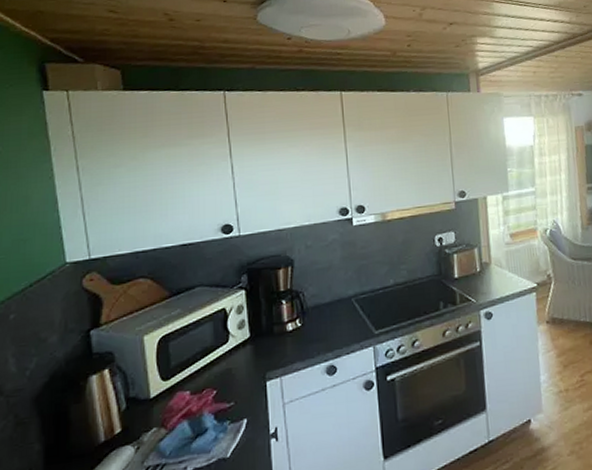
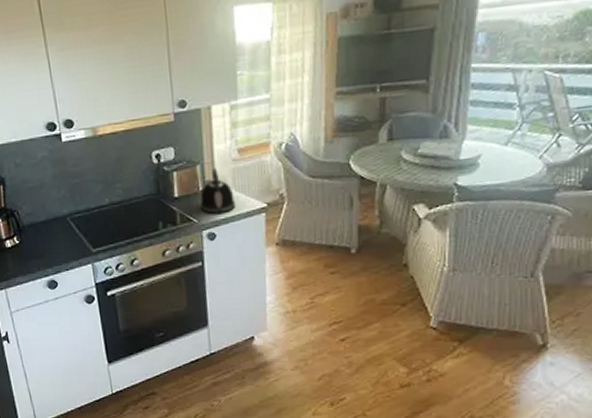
kettle: none [477,251,509,295] -> present [199,168,235,215]

